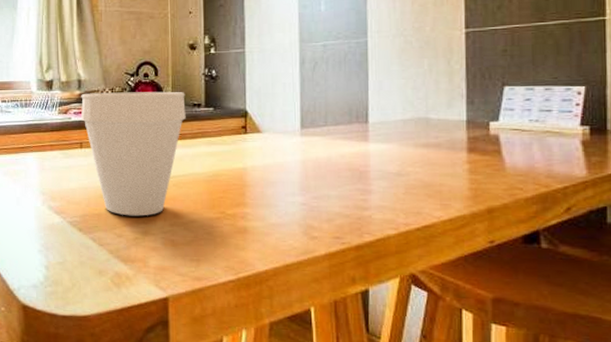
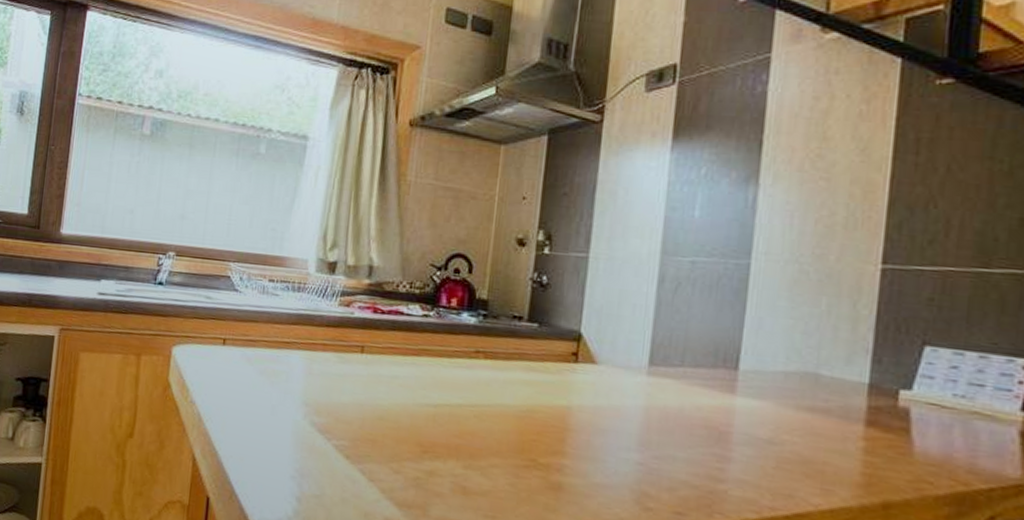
cup: present [81,91,186,217] -> none [367,283,505,451]

